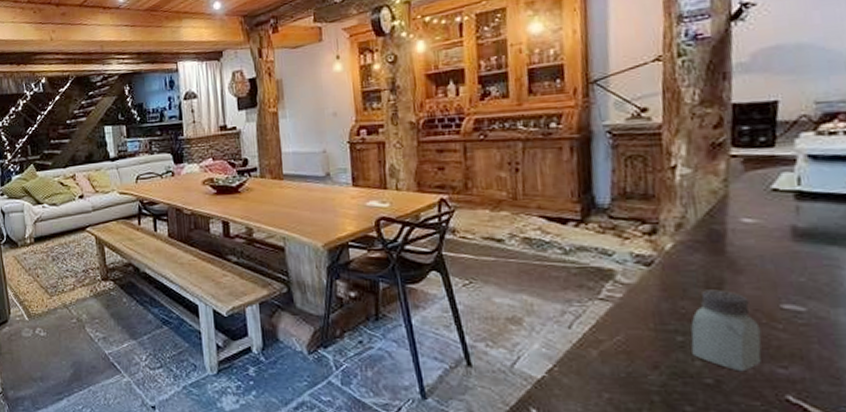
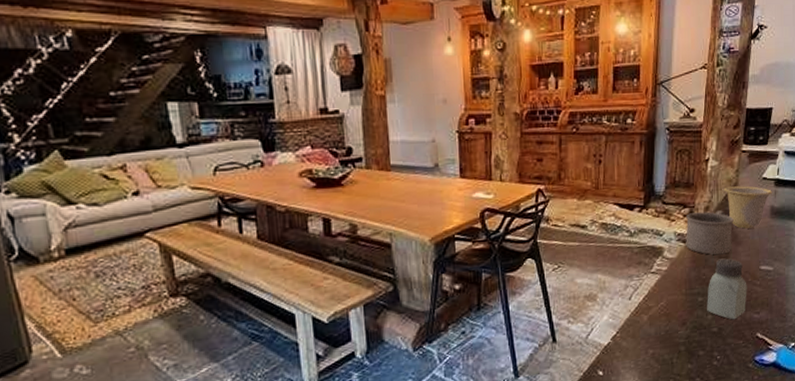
mug: none [647,228,727,285] -> present [686,210,734,255]
cup: none [704,199,793,254] -> present [723,185,773,229]

